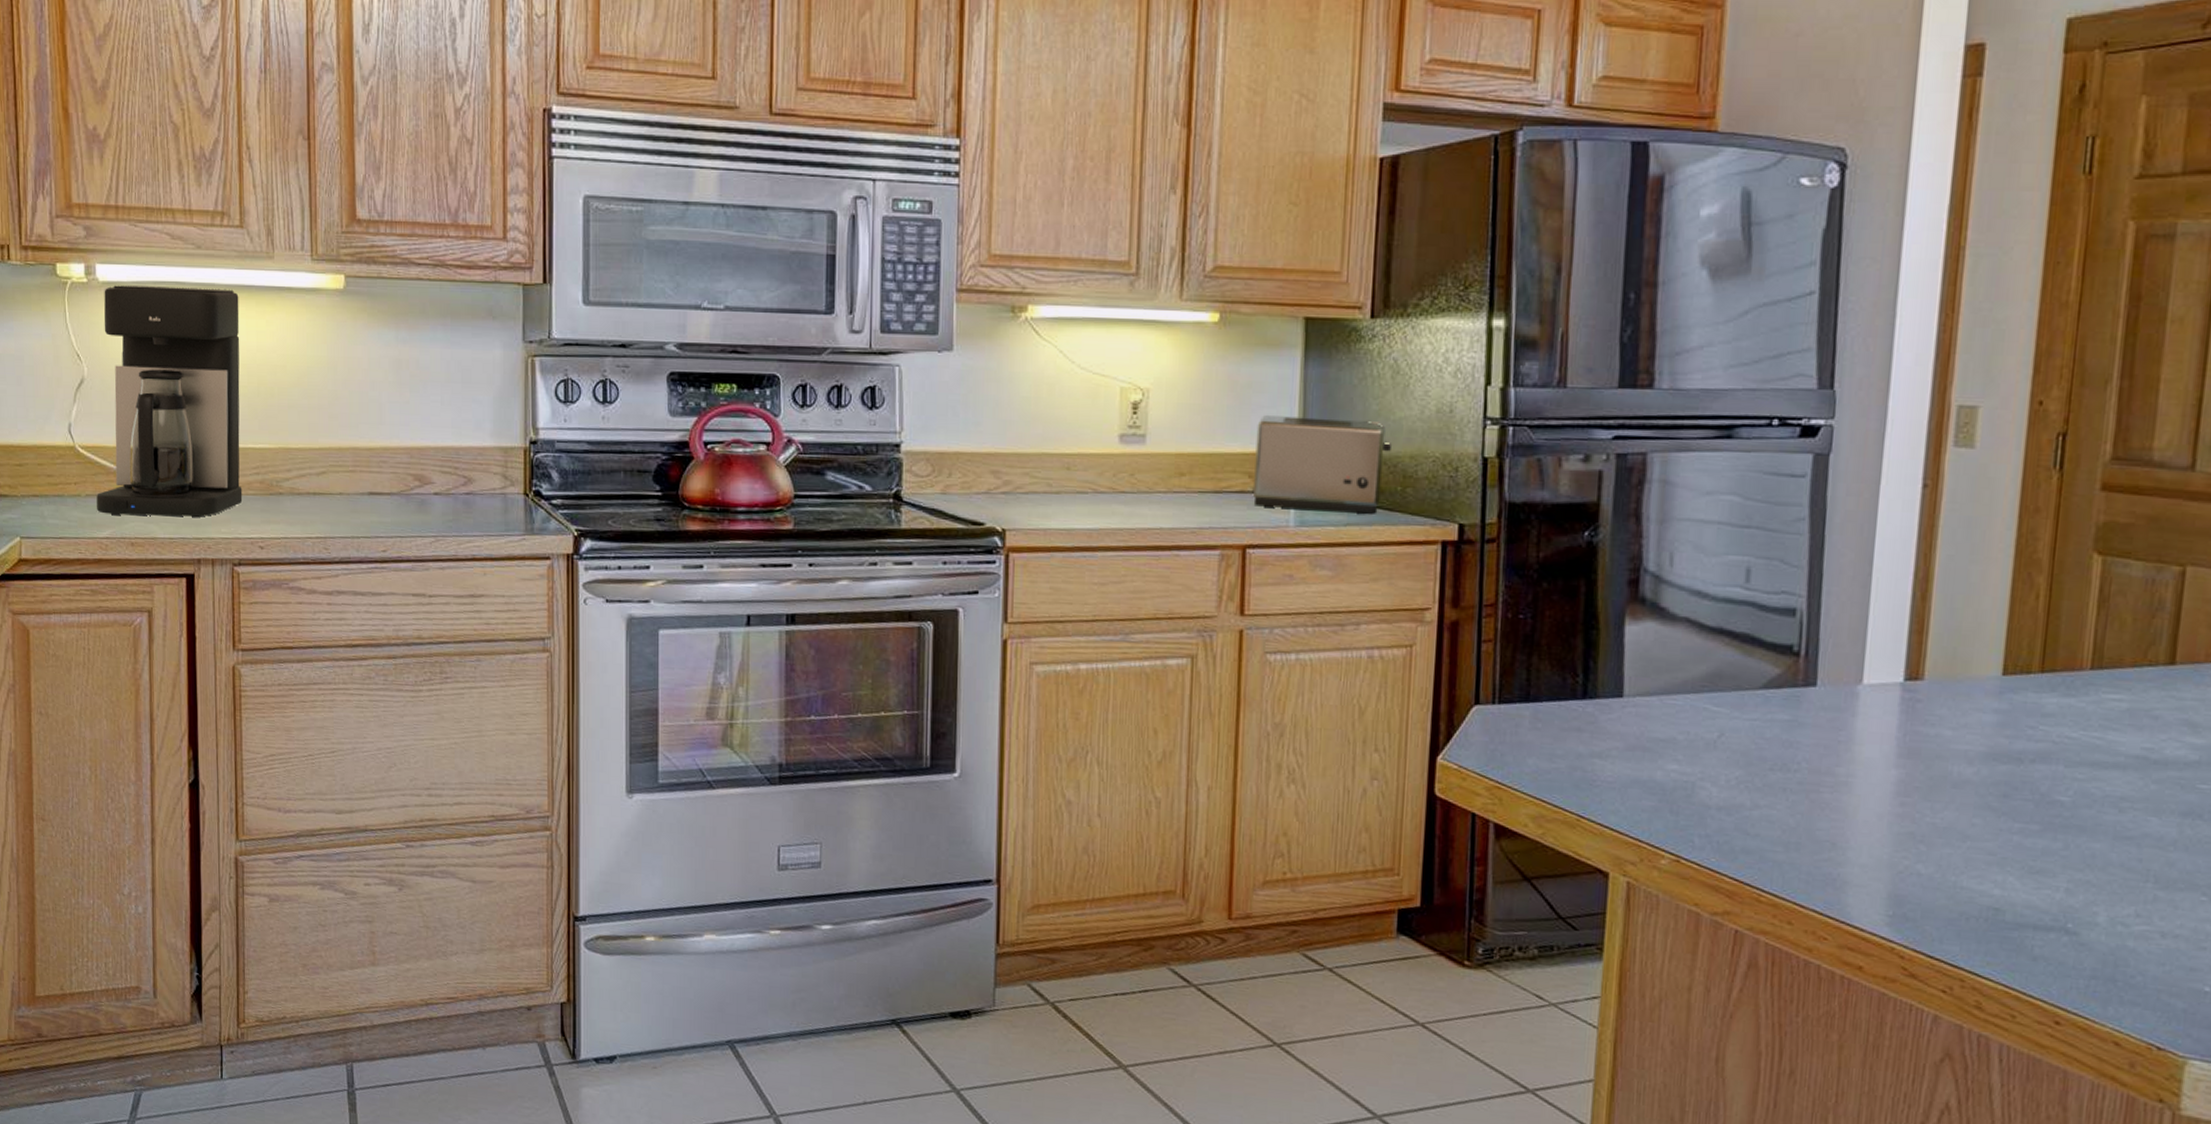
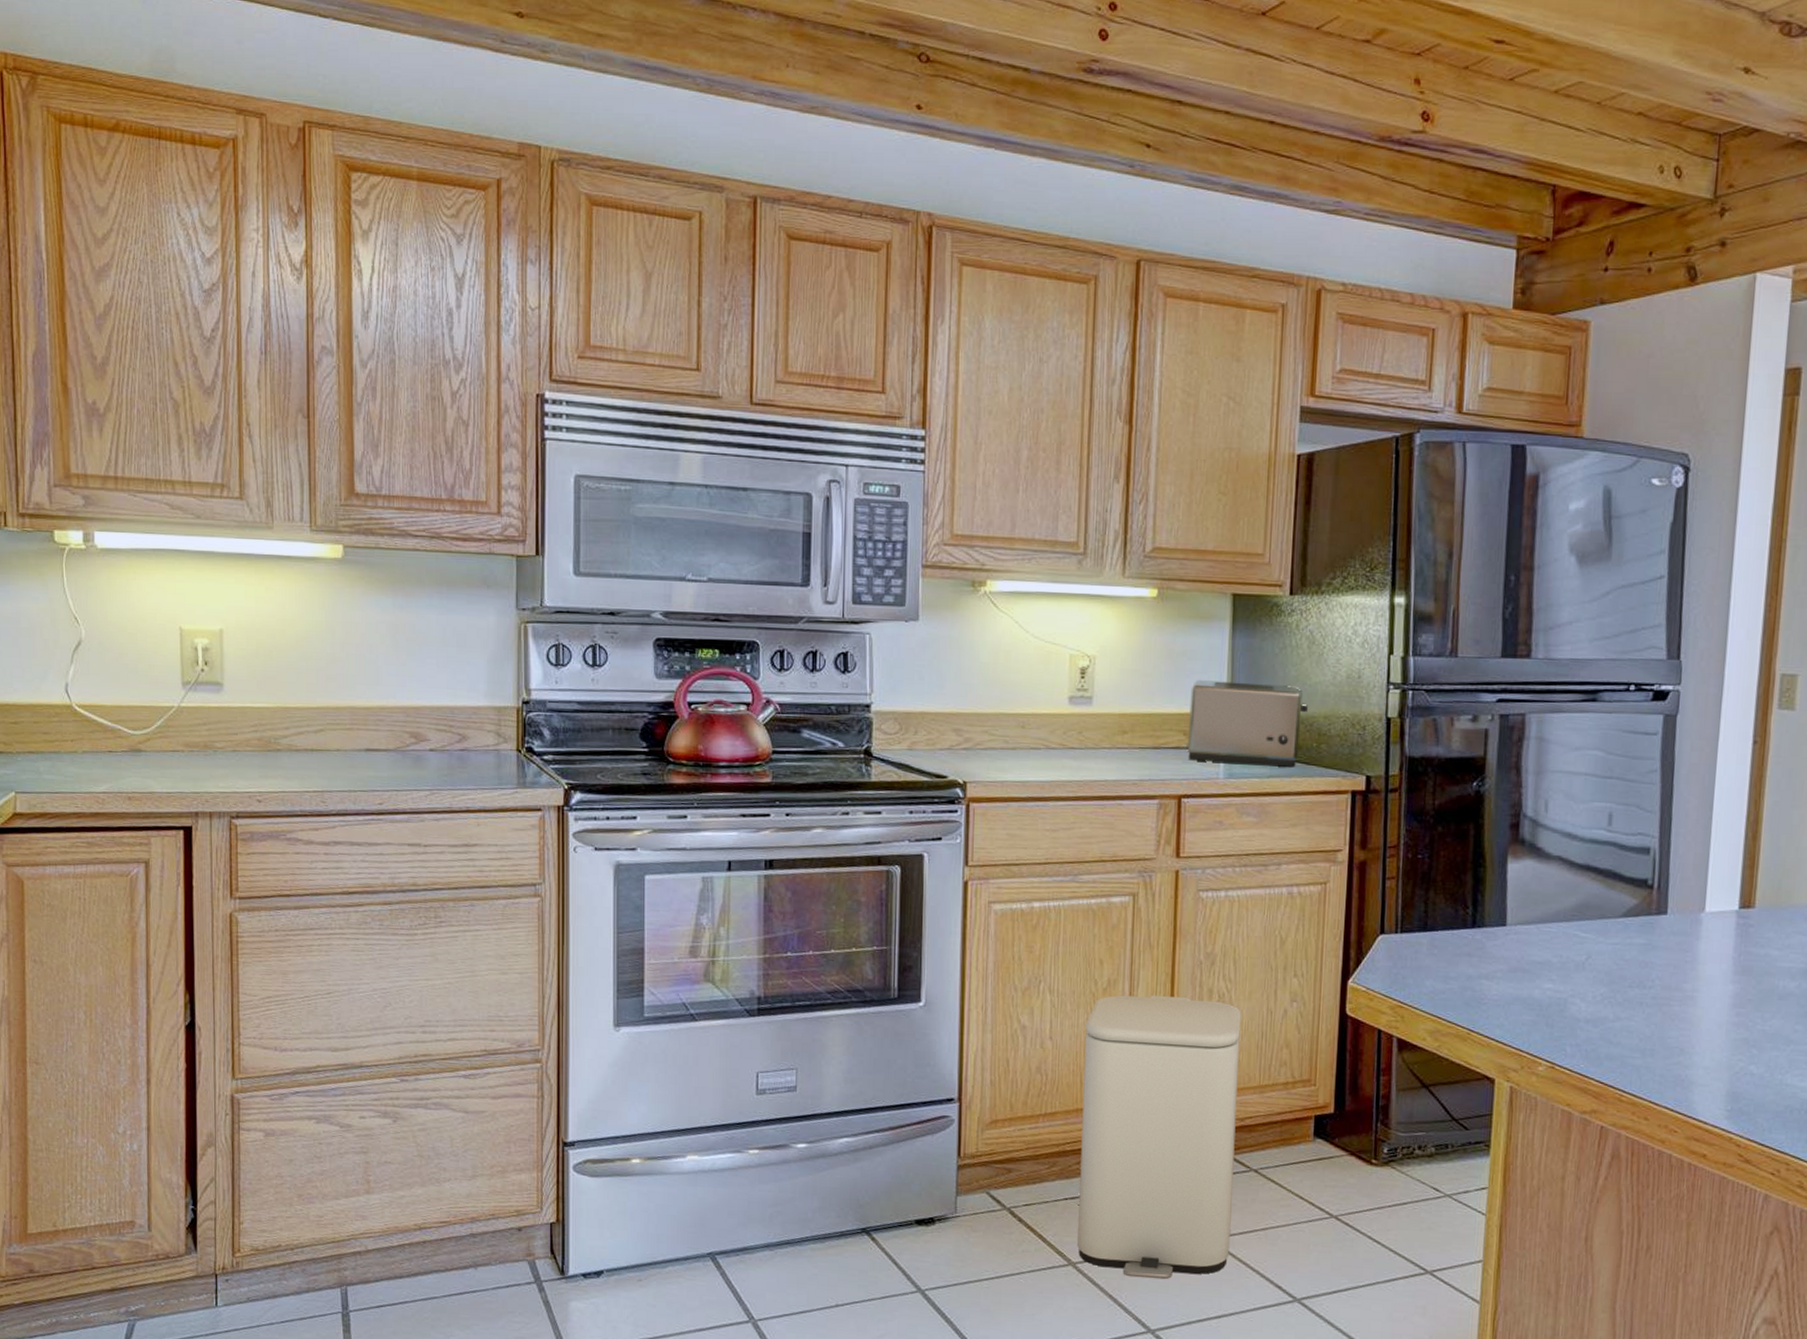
coffee maker: present [96,285,243,518] -> none [93,552,241,773]
pedal bin: none [1129,768,1314,1089] -> present [1077,995,1241,1280]

